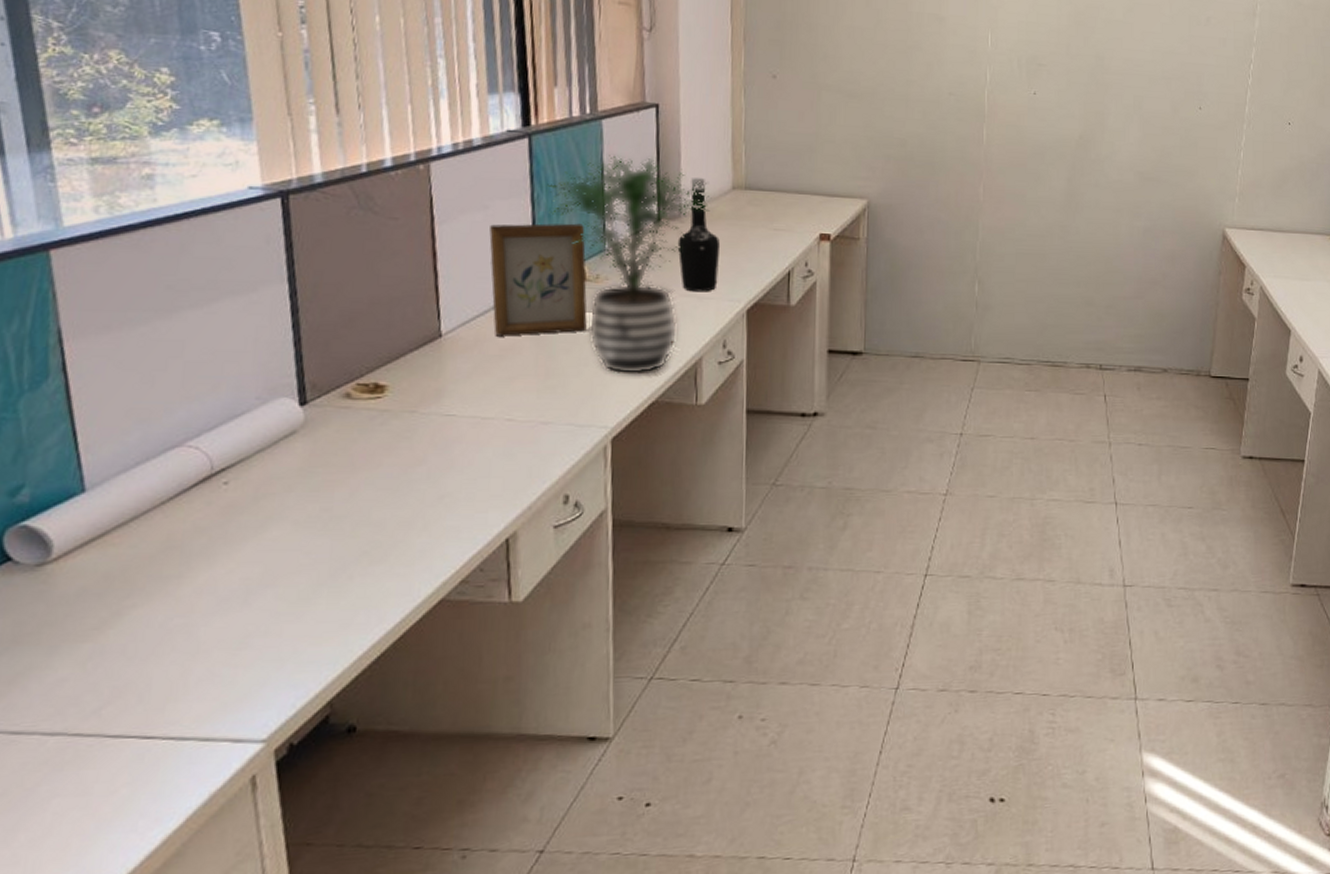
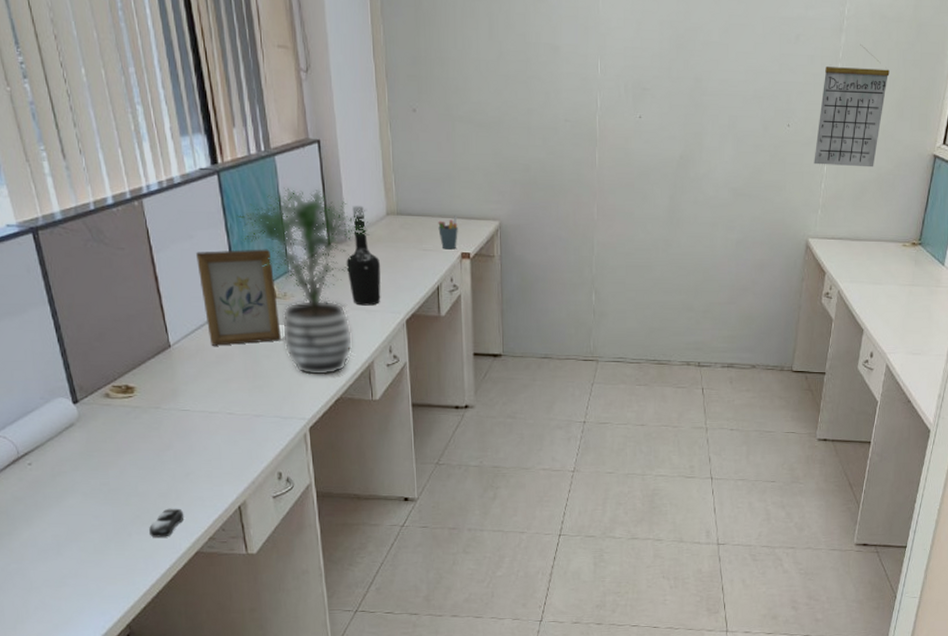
computer mouse: none [379,541,430,581] -> present [149,508,184,538]
pen holder: none [794,191,818,230] -> present [438,215,458,250]
calendar: none [1229,30,1308,155] -> present [814,44,890,168]

